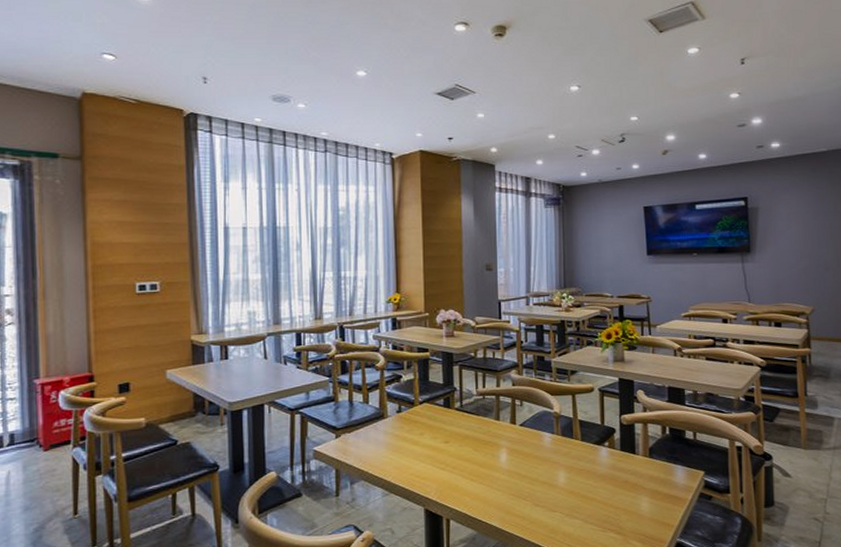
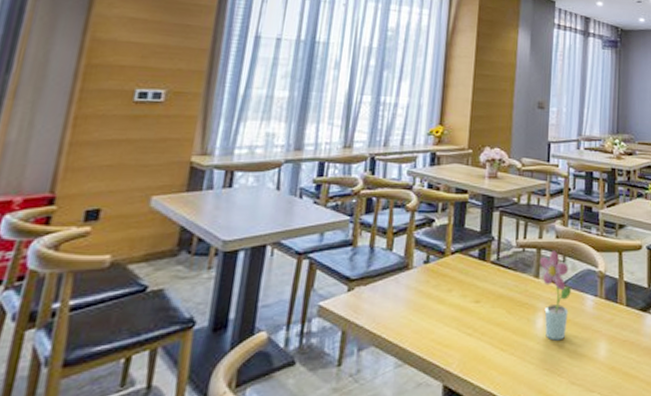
potted flower: none [499,396,530,472] -> present [540,250,571,341]

